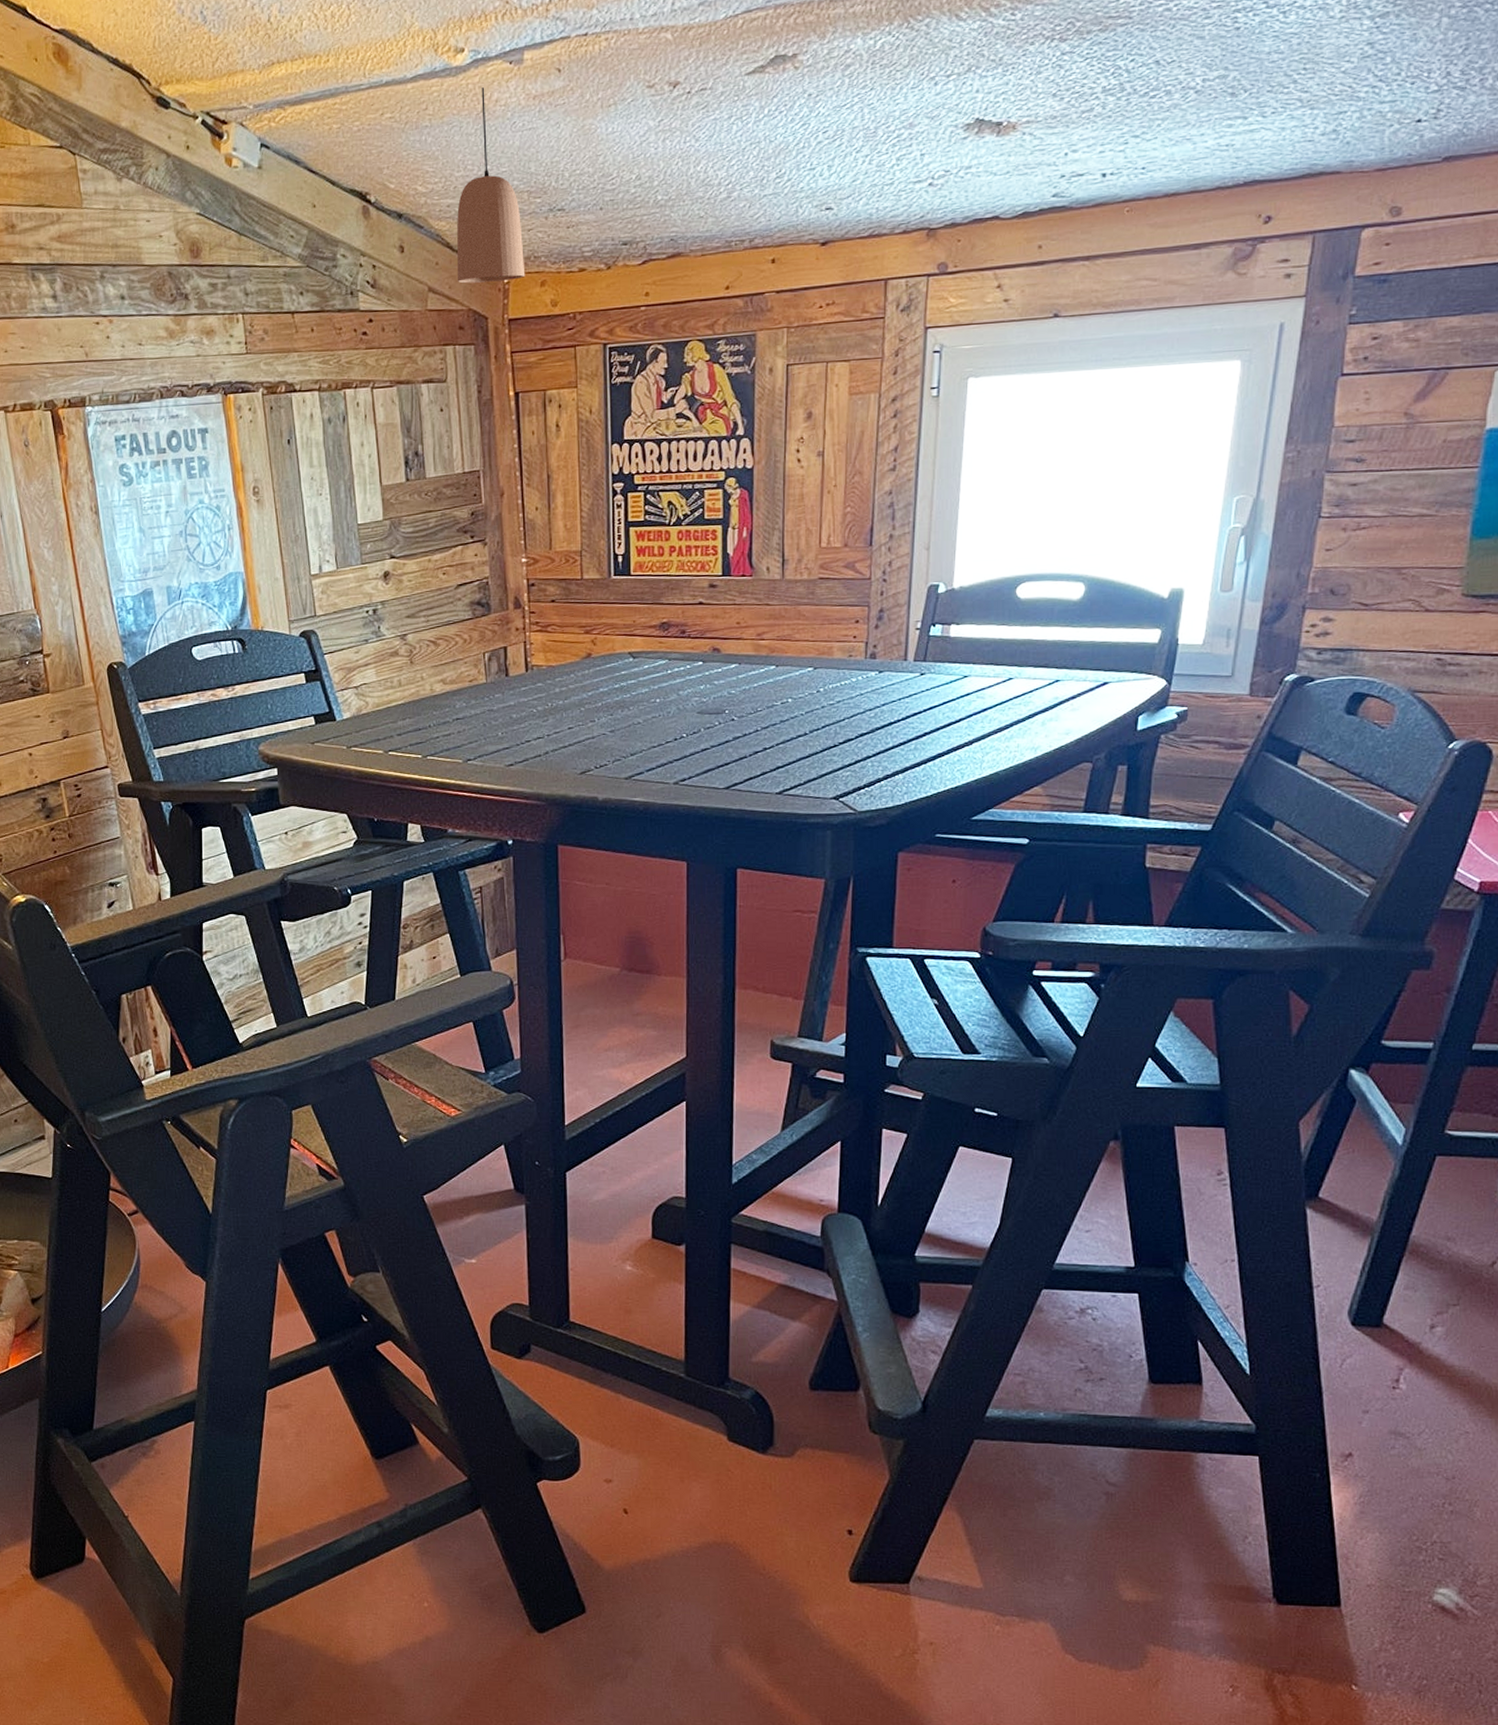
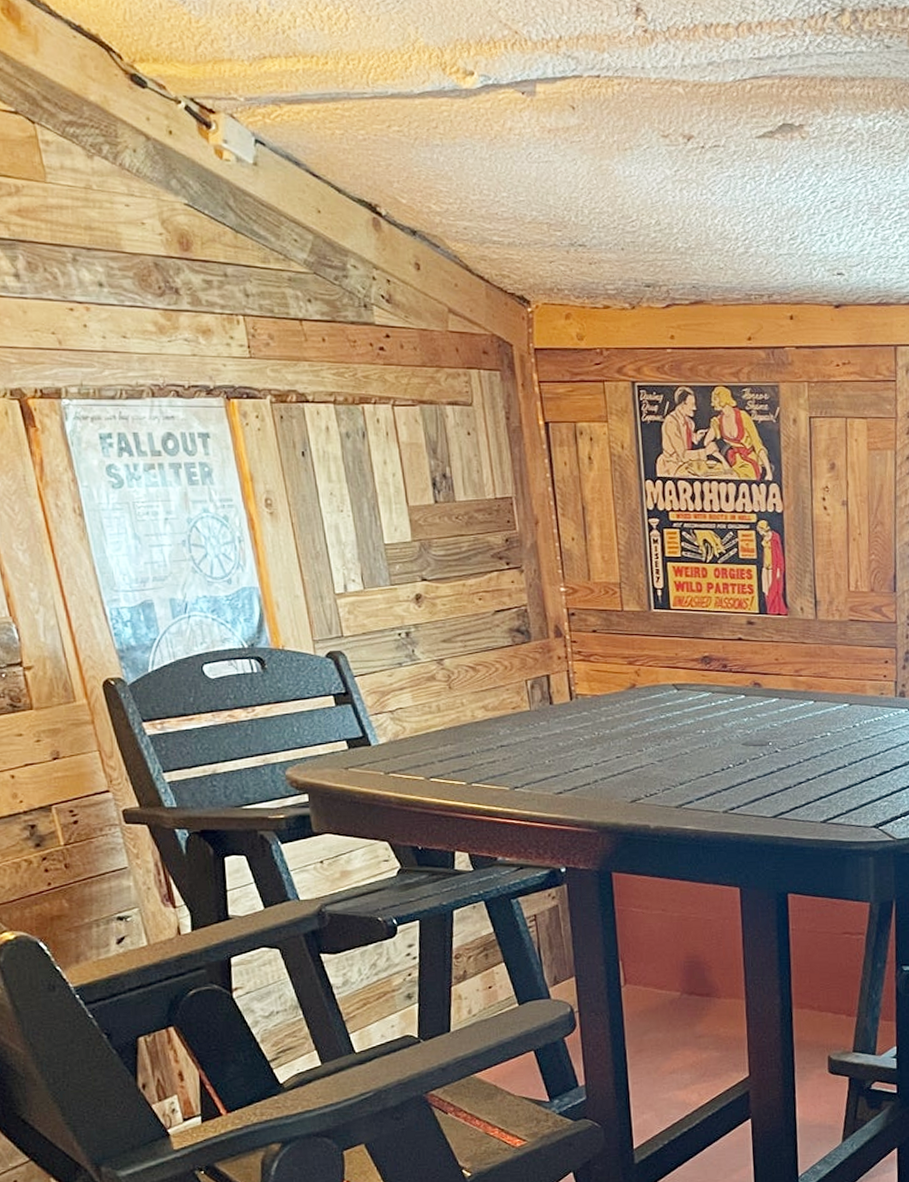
pendant light: present [457,87,526,284] -> none [475,114,549,310]

